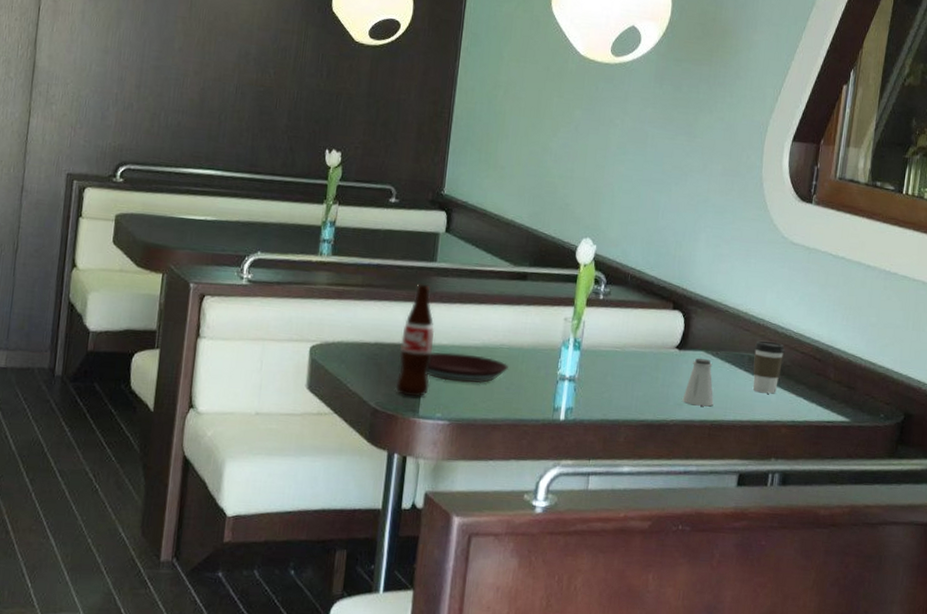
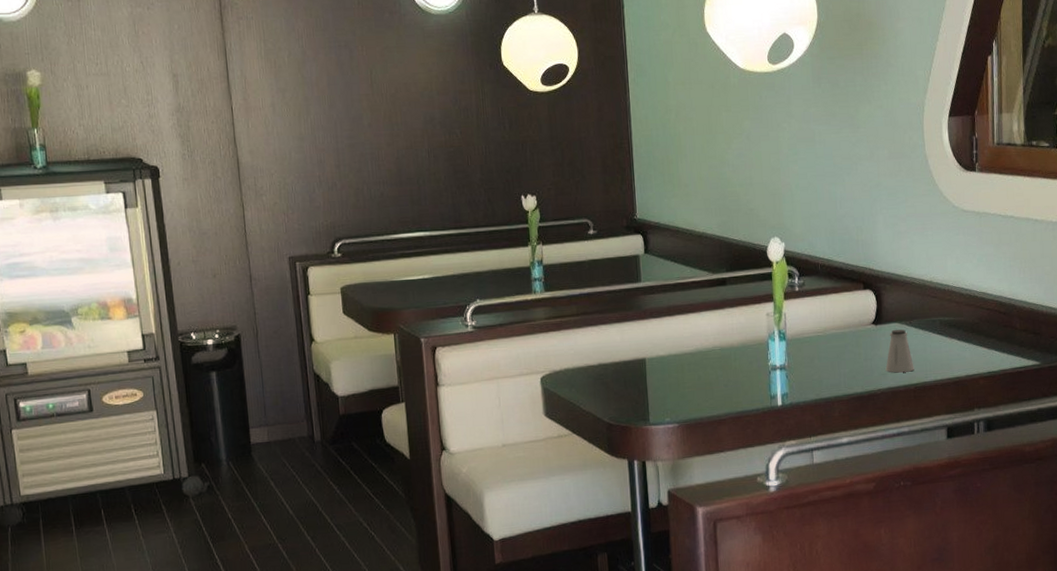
bottle: present [395,284,435,397] -> none [622,304,655,408]
plate: present [427,352,508,384] -> none [650,360,723,388]
coffee cup: present [752,340,785,394] -> none [943,303,972,352]

